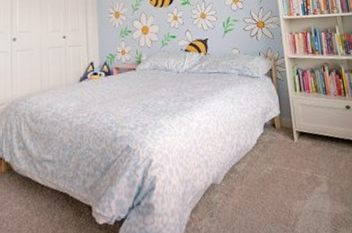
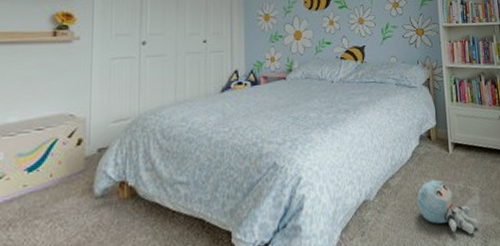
plush toy: none [263,166,328,223] -> present [417,179,479,235]

